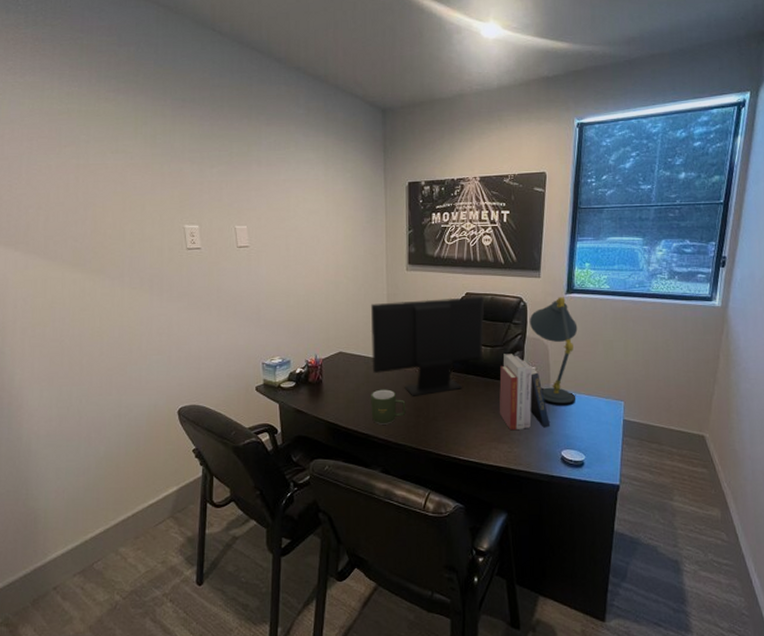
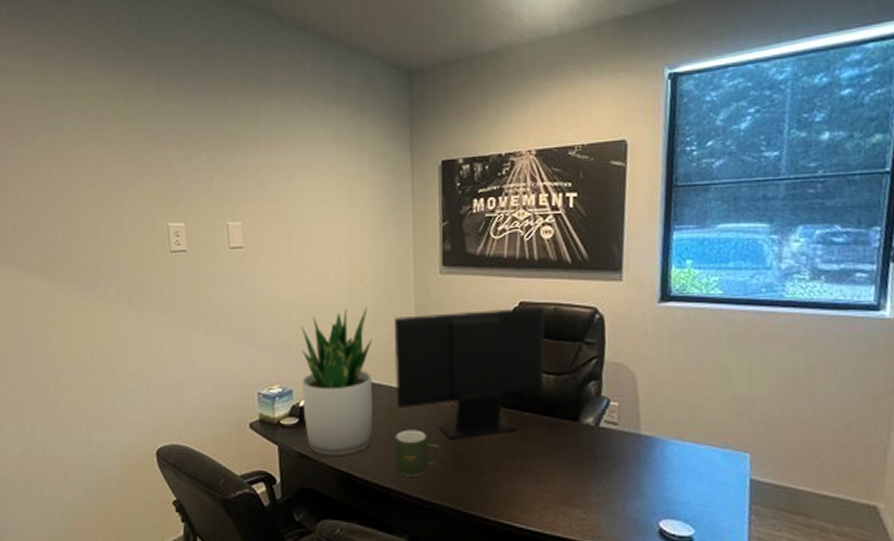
planter: none [297,296,354,411] -> present [301,308,373,457]
books: present [499,354,550,431] -> none [568,384,641,490]
desk lamp: present [529,297,578,407] -> none [607,307,679,459]

